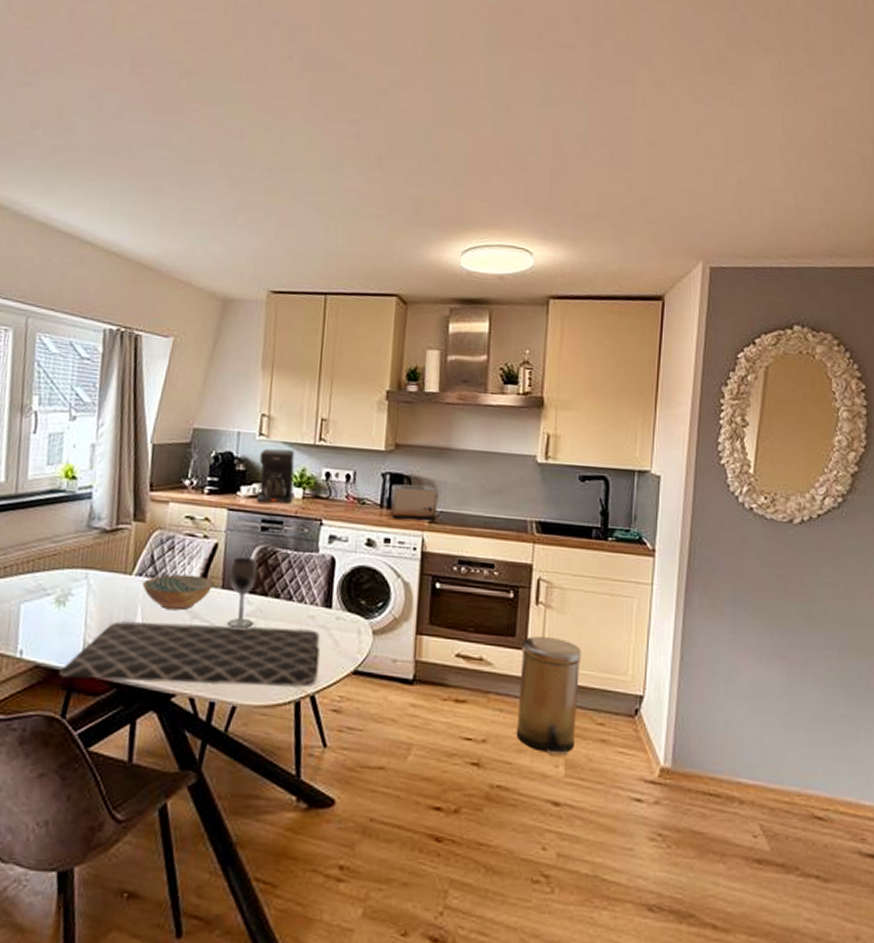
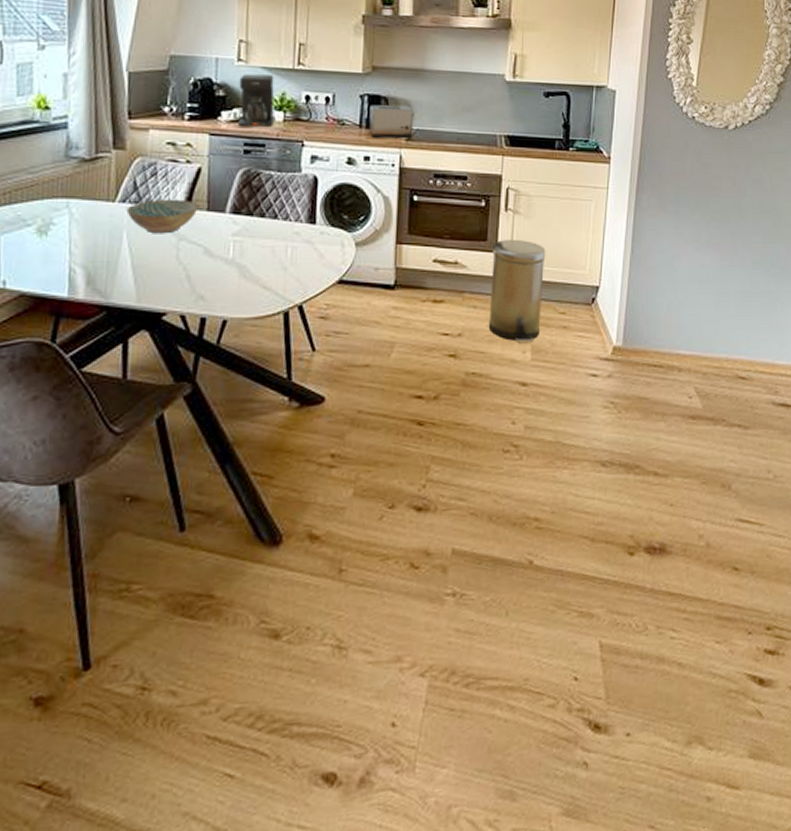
placemat: present [59,621,321,688] -> none [46,244,306,306]
wine glass: present [227,556,258,628] -> none [213,179,243,247]

